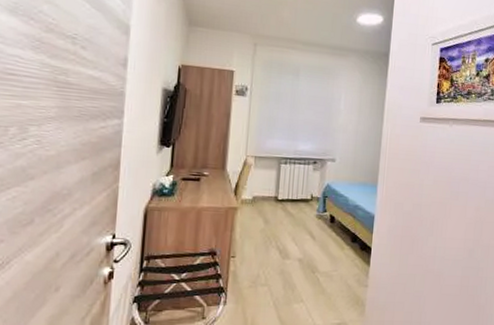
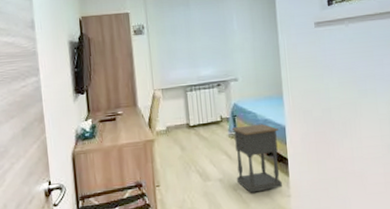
nightstand: none [316,208,367,278] -> present [231,124,282,193]

